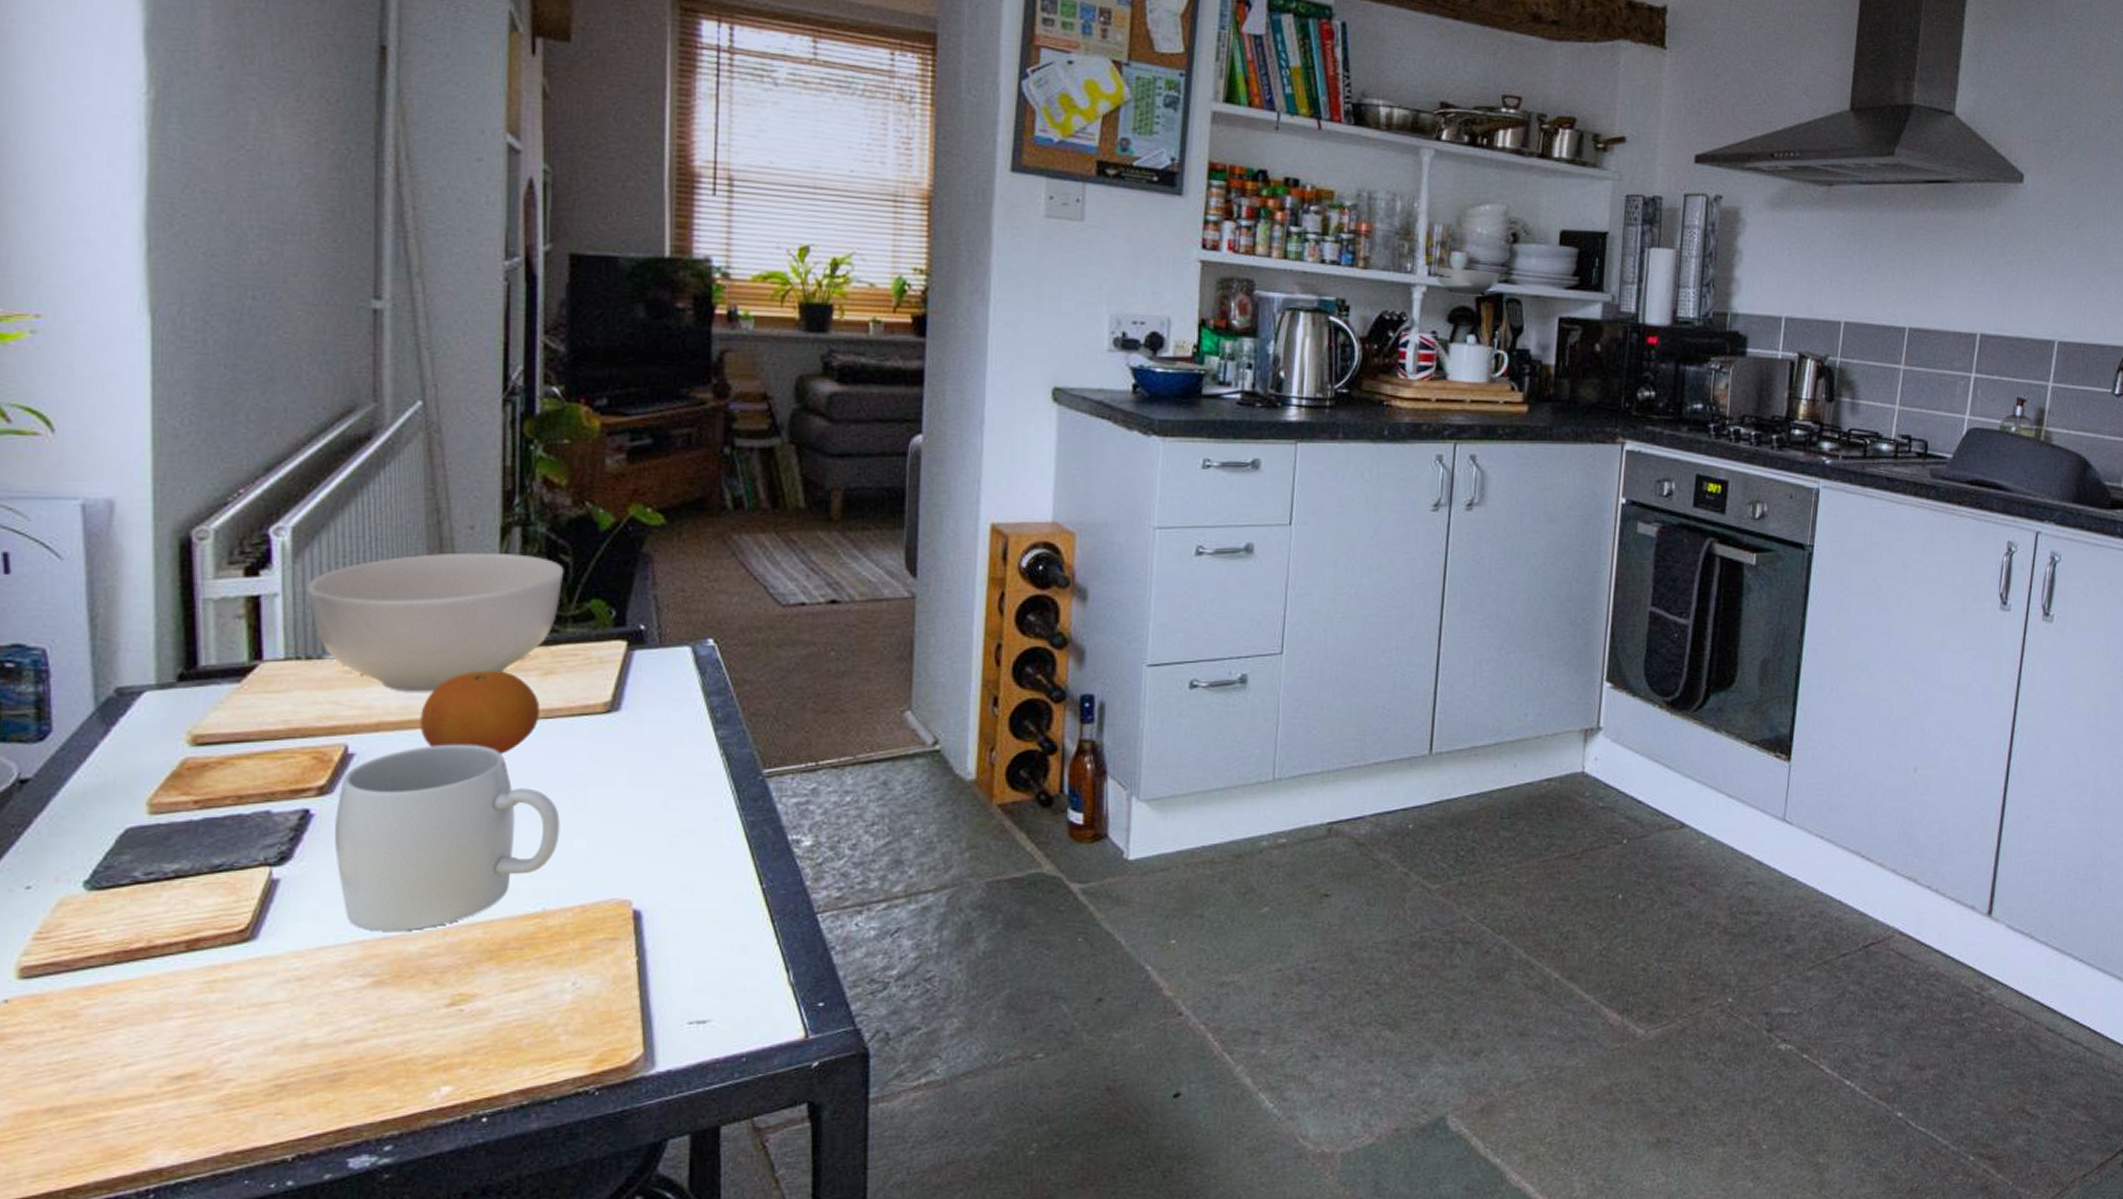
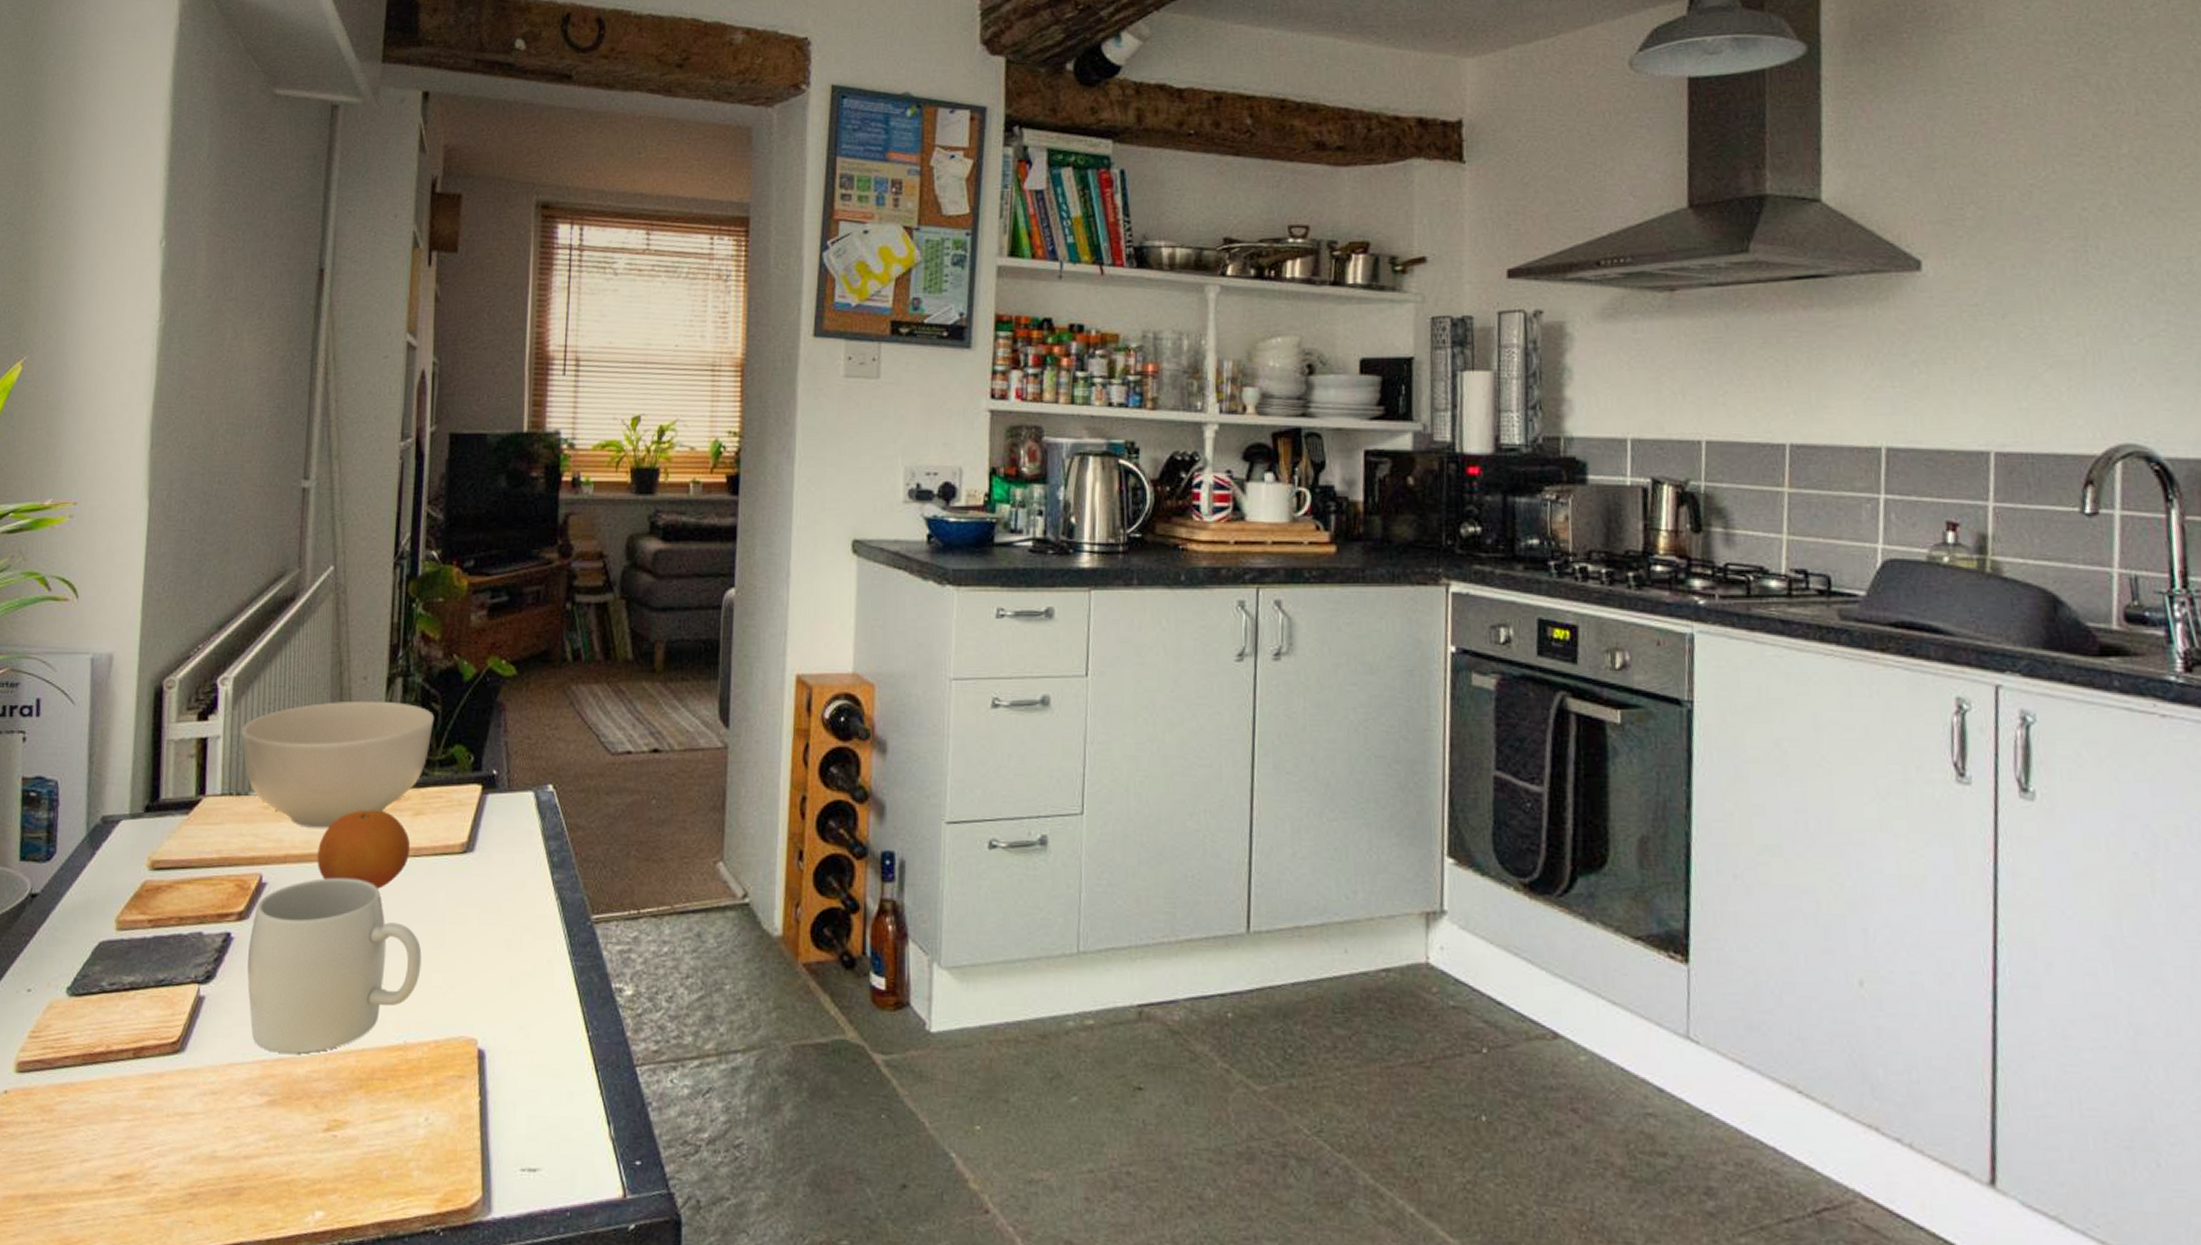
bowl: present [1434,267,1502,296] -> none [1225,404,1298,432]

